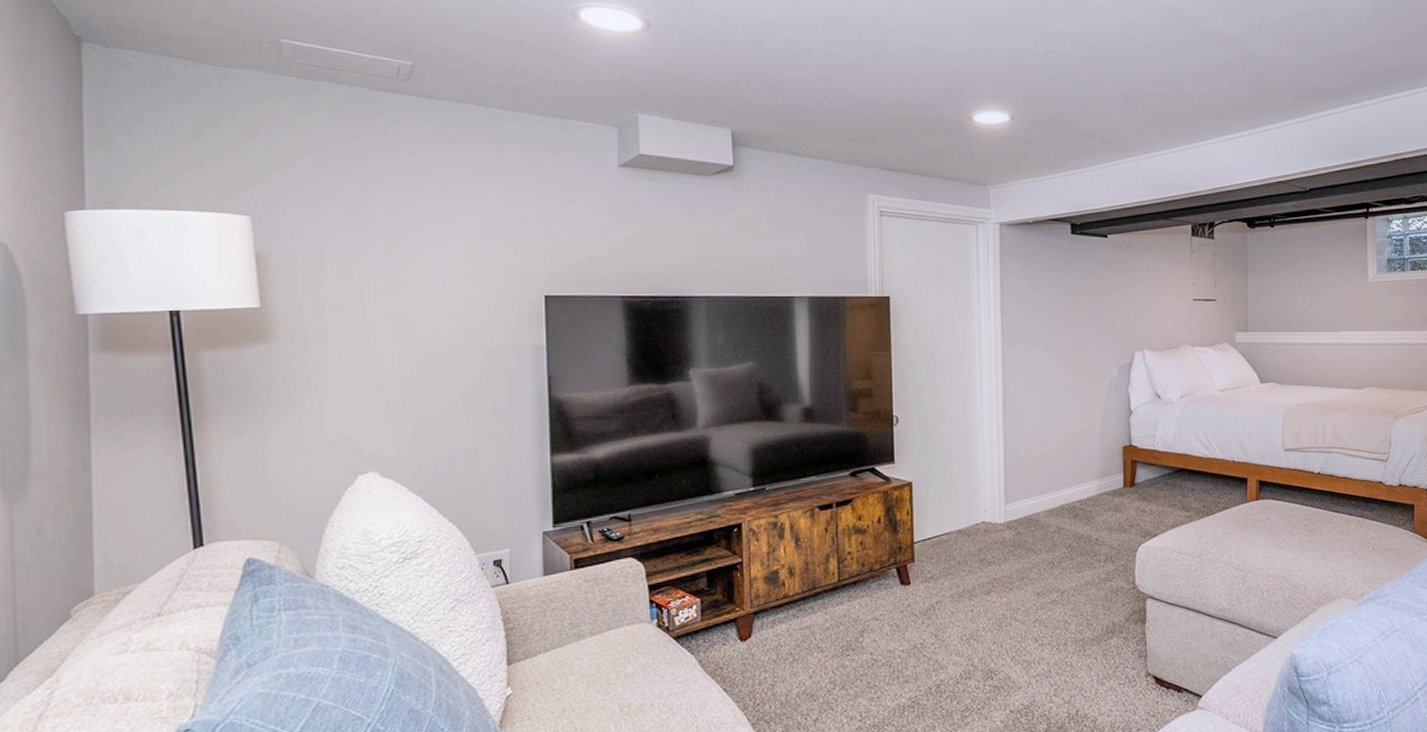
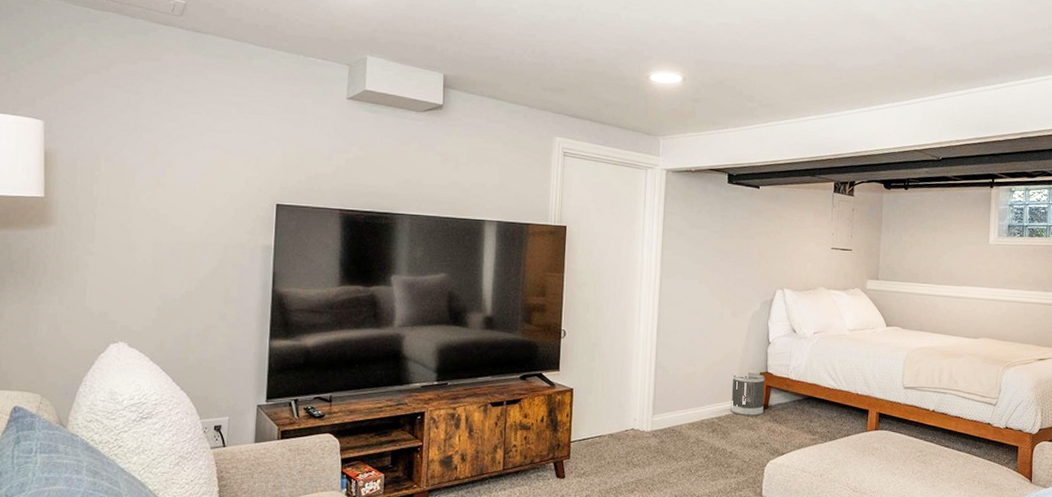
wastebasket: none [1092,447,1130,497] -> present [730,373,765,417]

